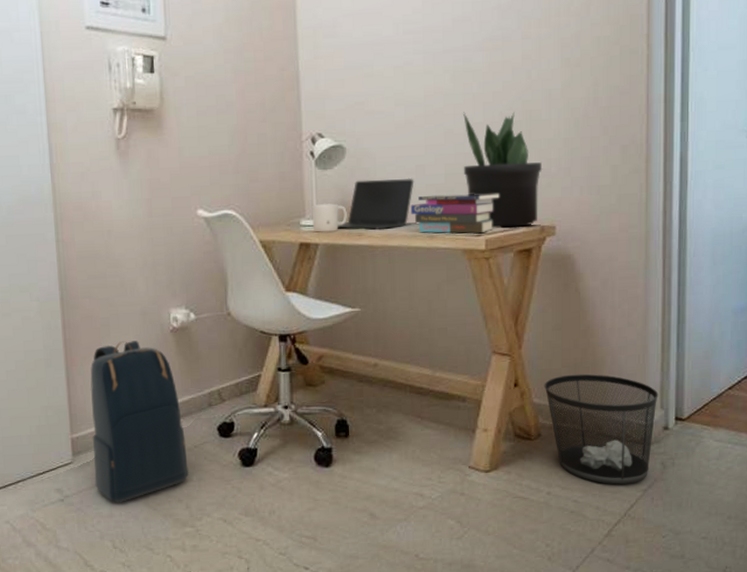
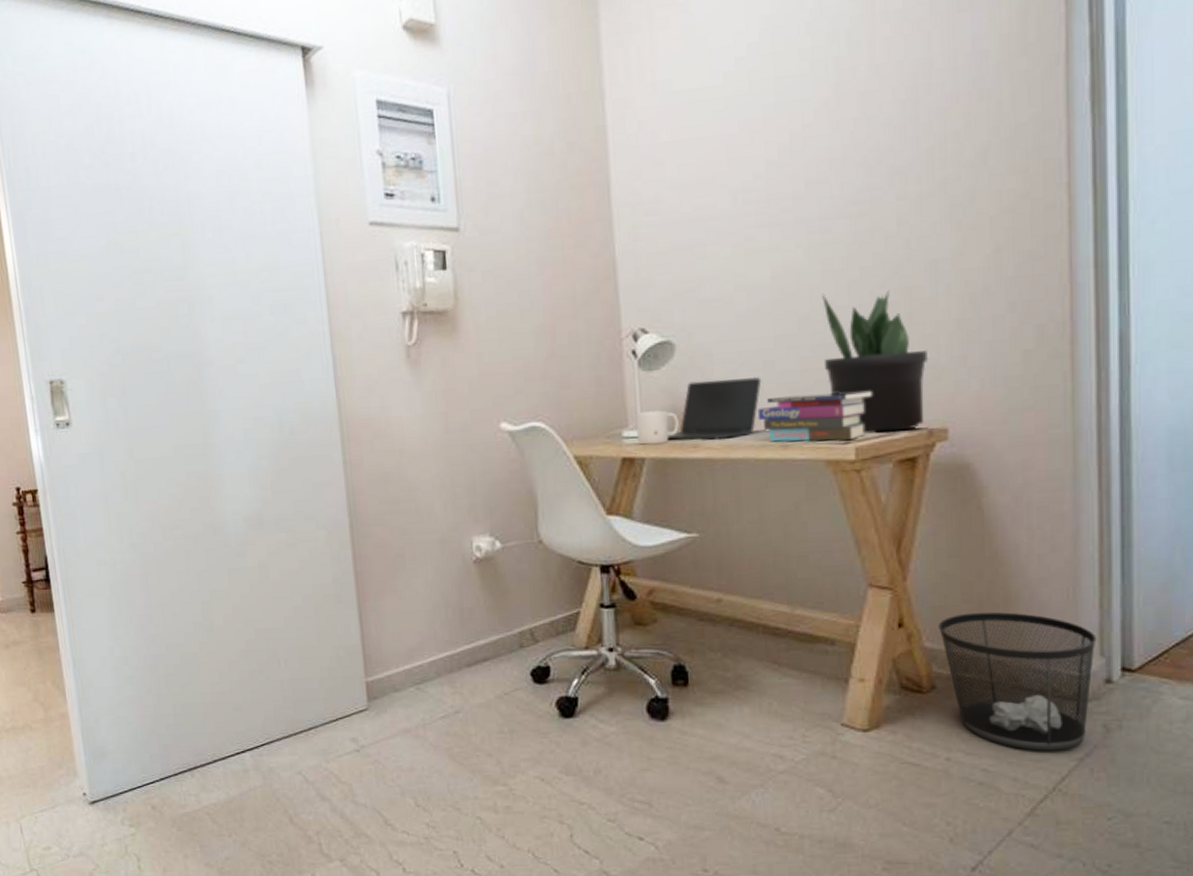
backpack: present [90,341,189,502] -> none [384,573,499,755]

